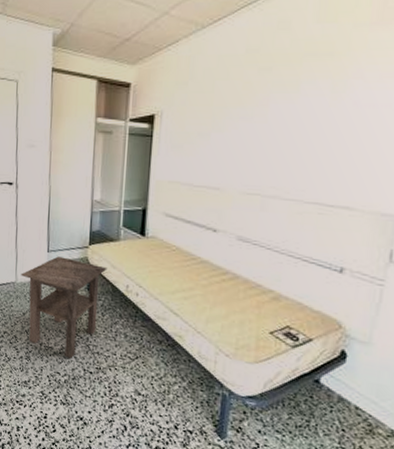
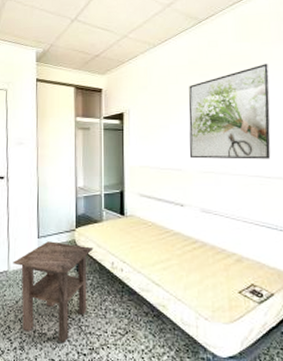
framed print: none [231,54,360,183] -> present [188,63,271,160]

